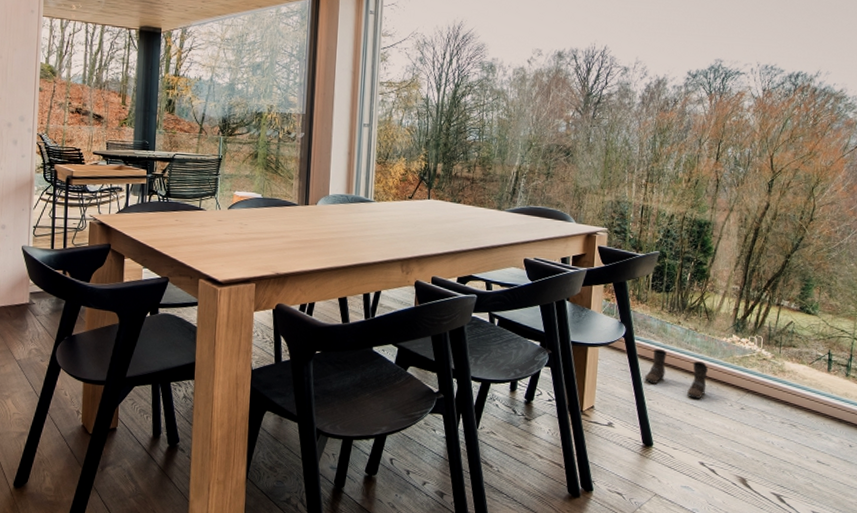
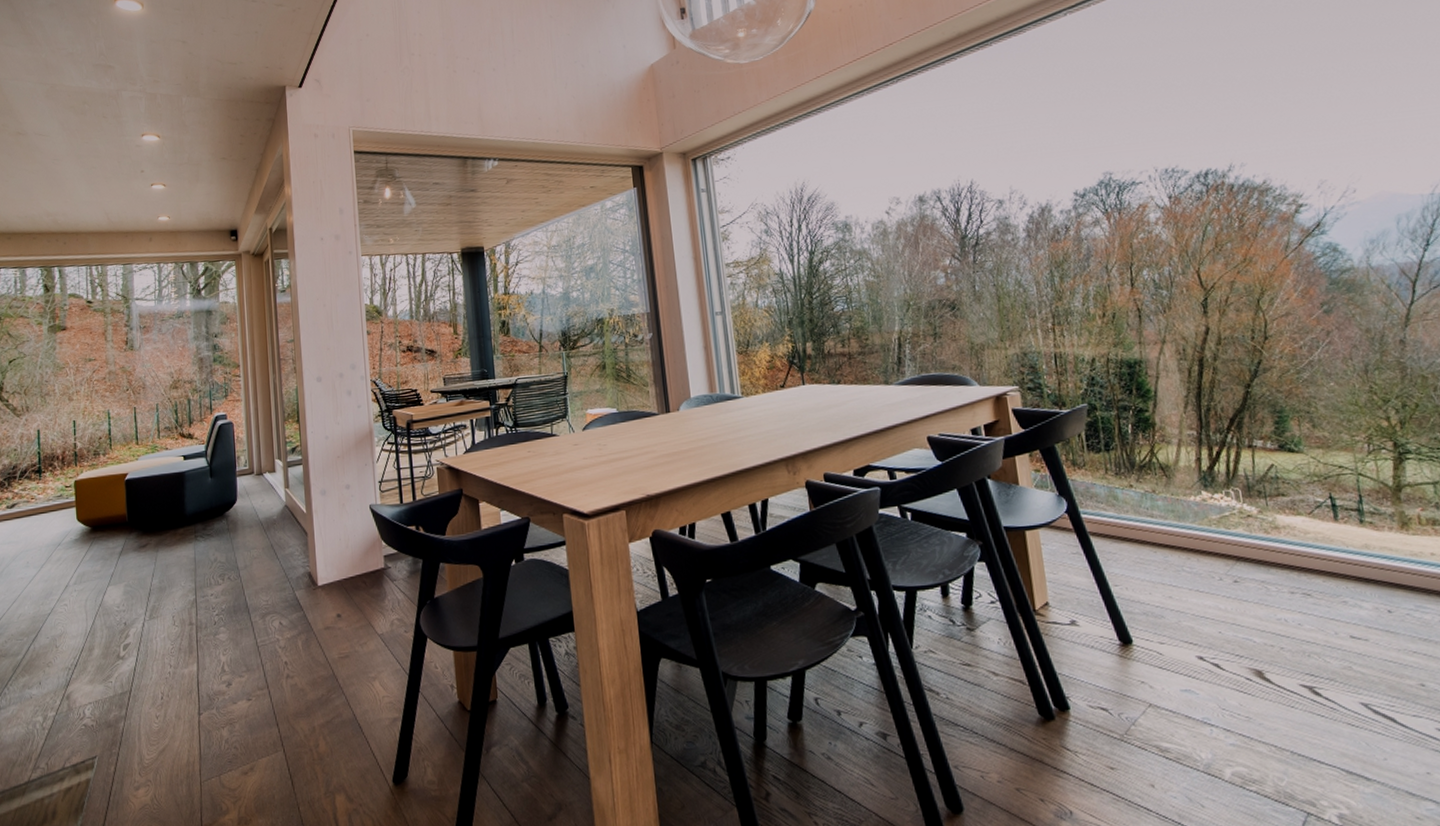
boots: present [644,348,708,399] -> none [1102,521,1184,577]

